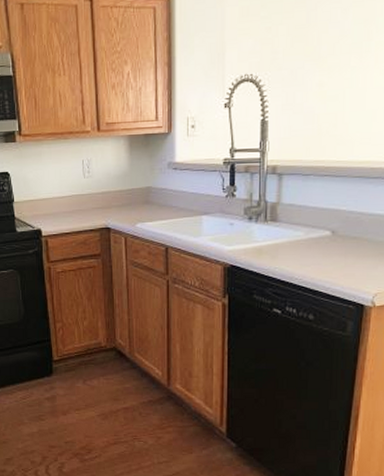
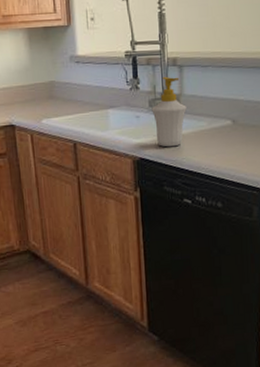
soap bottle: none [246,184,283,256] -> present [151,76,187,148]

